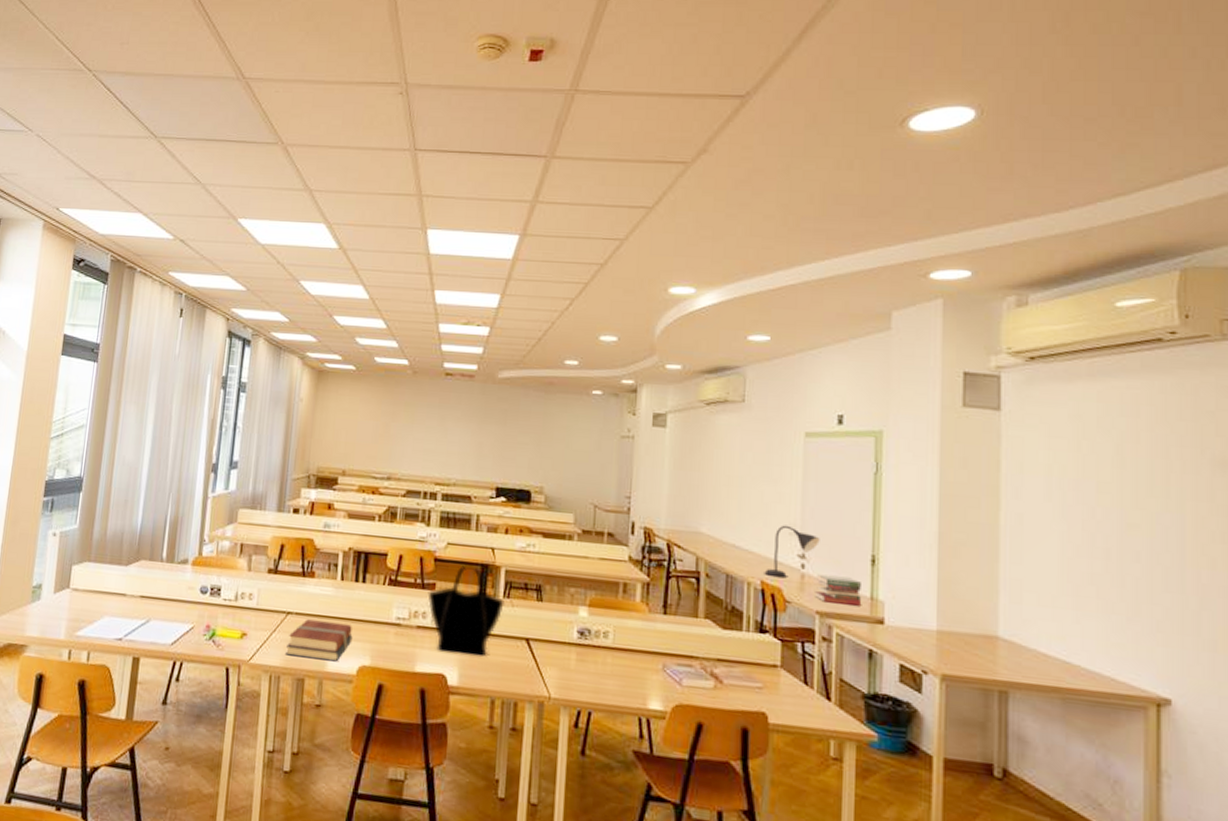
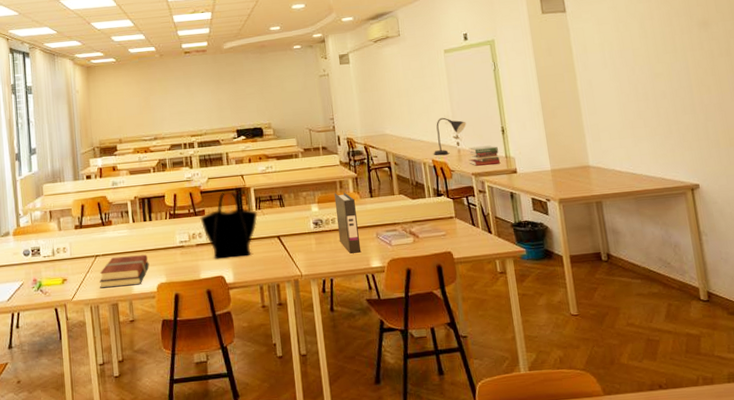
binder: none [609,598,640,685] -> present [333,191,361,254]

